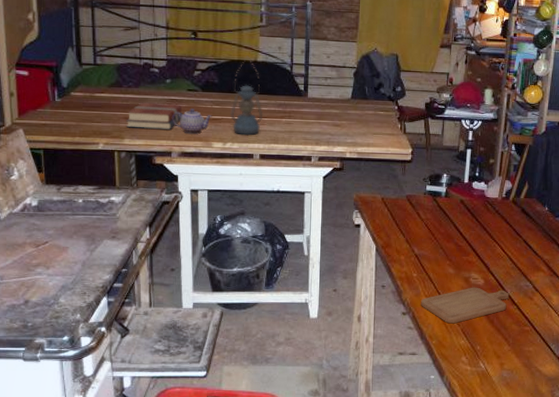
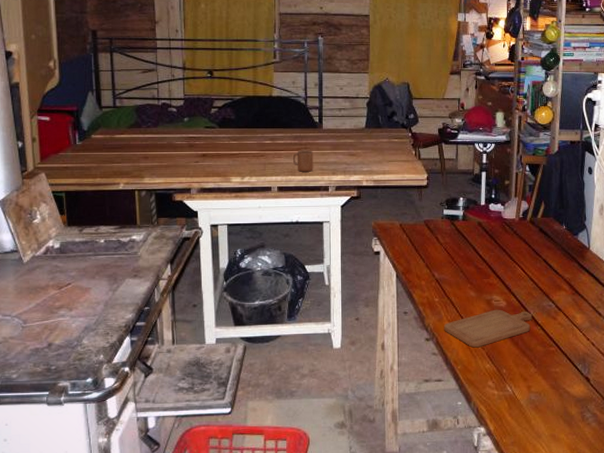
books: present [126,102,184,129] -> none [145,141,202,167]
teapot: present [172,109,212,134] -> none [191,145,230,170]
lantern: present [231,55,264,135] -> none [248,91,280,168]
cup: none [276,118,297,141] -> present [292,150,313,172]

